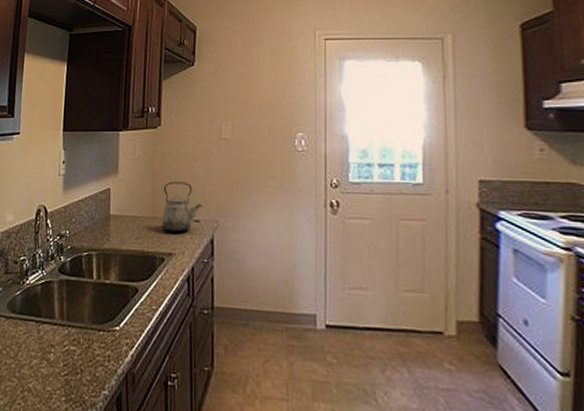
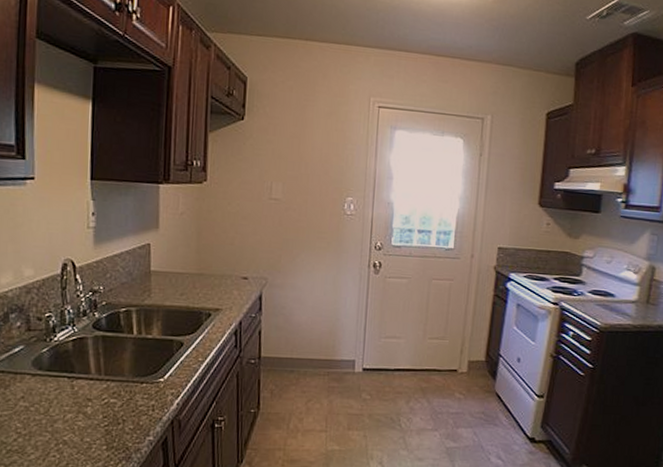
kettle: present [162,181,203,233] -> none [208,239,251,290]

